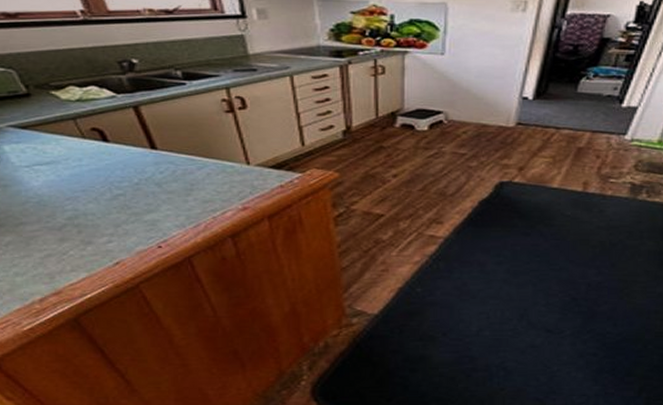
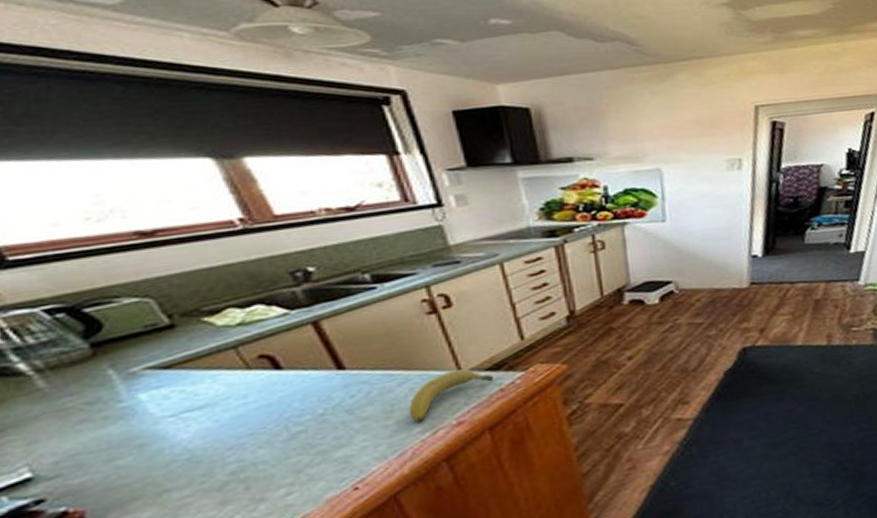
fruit: none [205,164,275,203] -> present [409,369,493,423]

